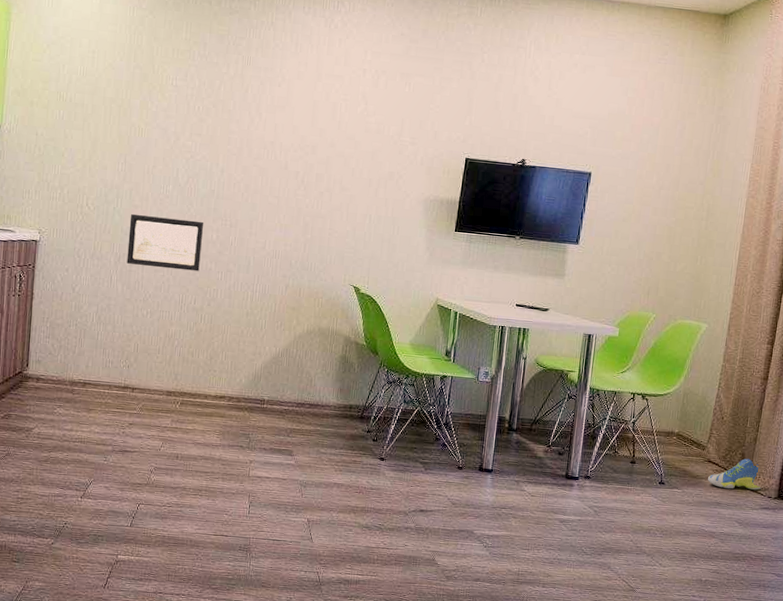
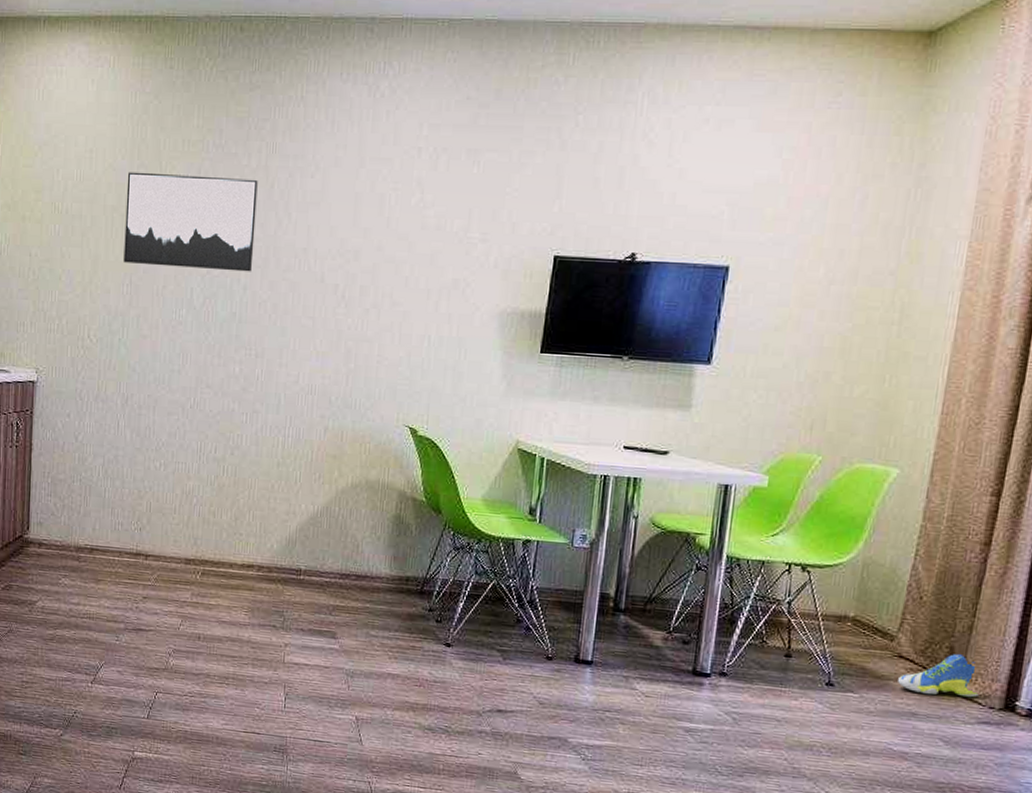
wall art: none [119,71,235,158] -> present [123,172,258,272]
wall art: present [126,213,204,272] -> none [135,345,225,413]

